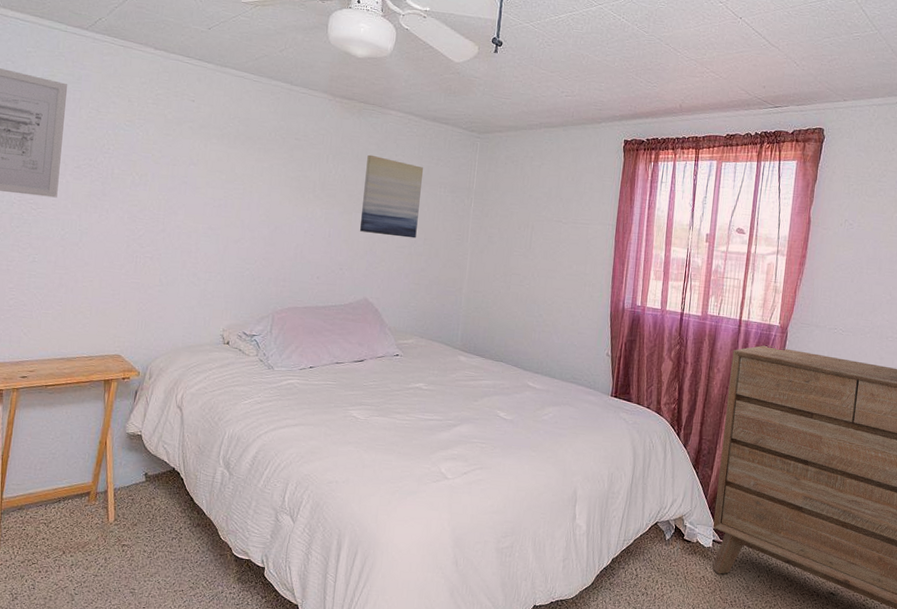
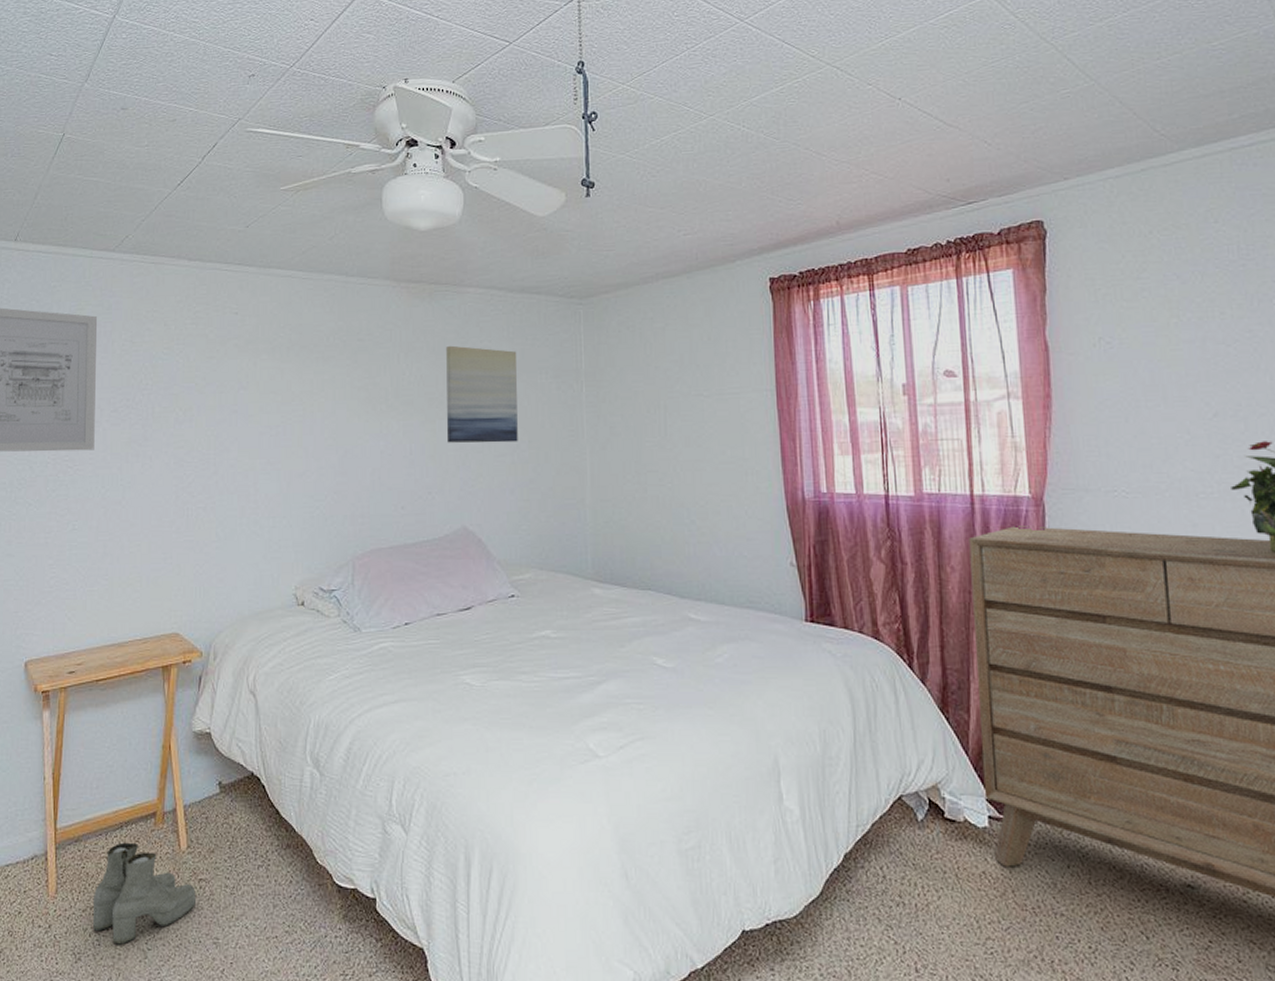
boots: none [29,512,119,590] -> present [93,842,196,945]

